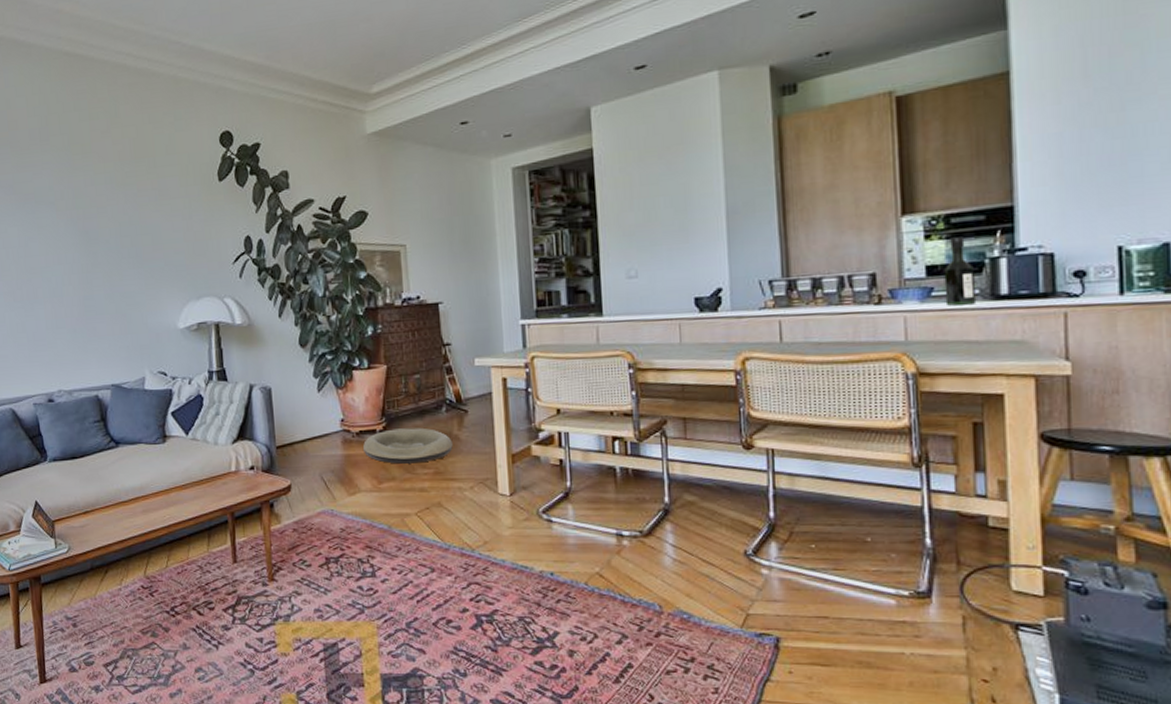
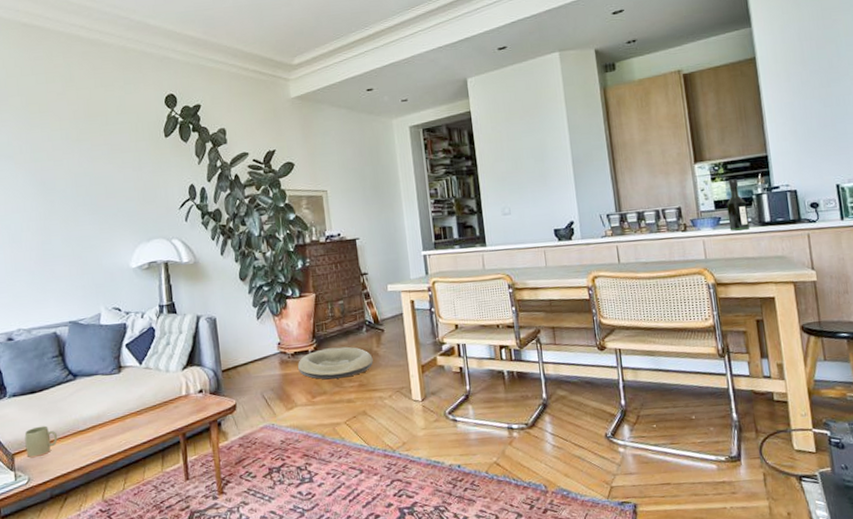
mug: none [65,494,99,526] -> present [24,425,58,458]

